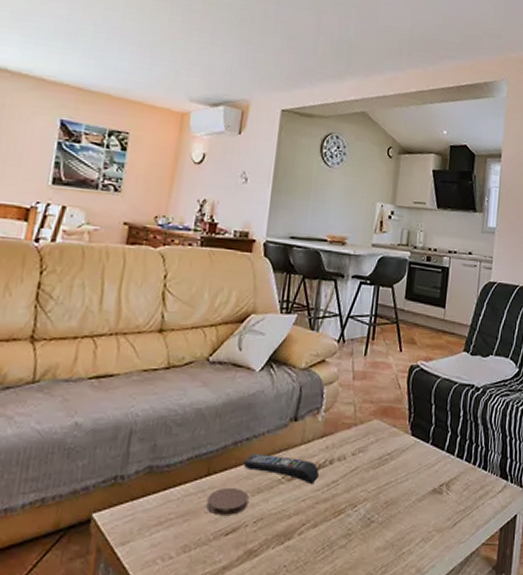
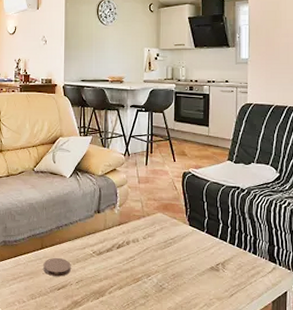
remote control: present [243,454,320,484] -> none [64,235,120,258]

